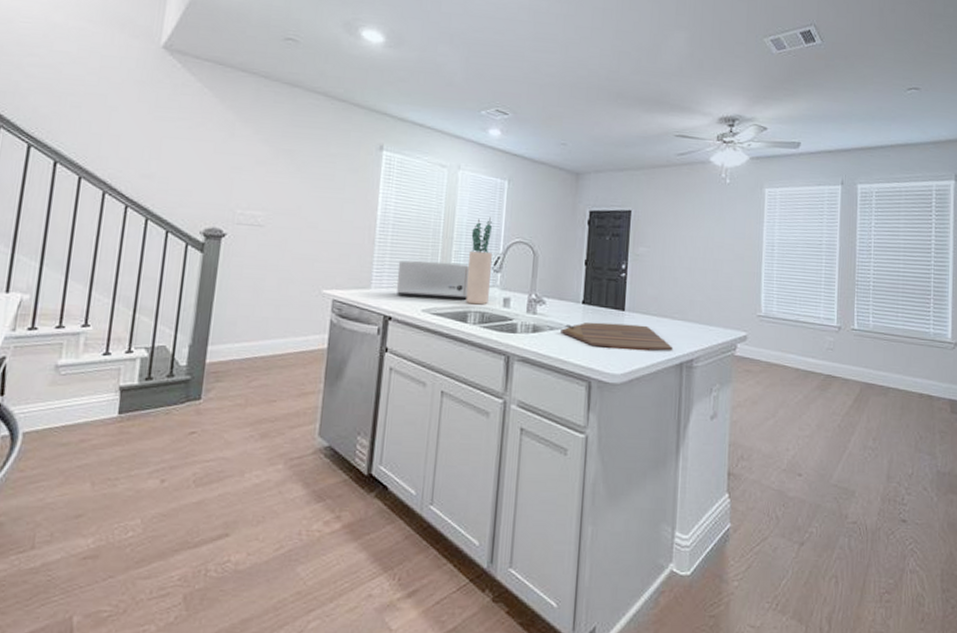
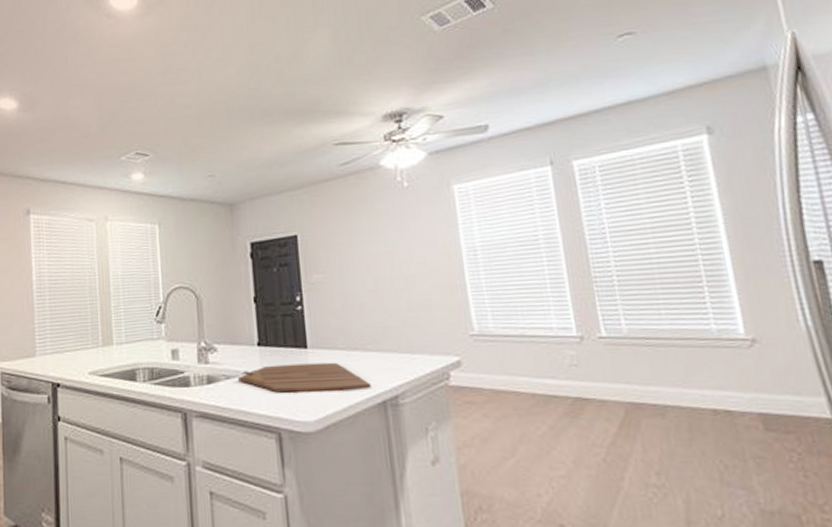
toaster: present [396,260,469,301] -> none [59,318,133,362]
vase: present [466,217,493,305] -> none [128,266,156,361]

